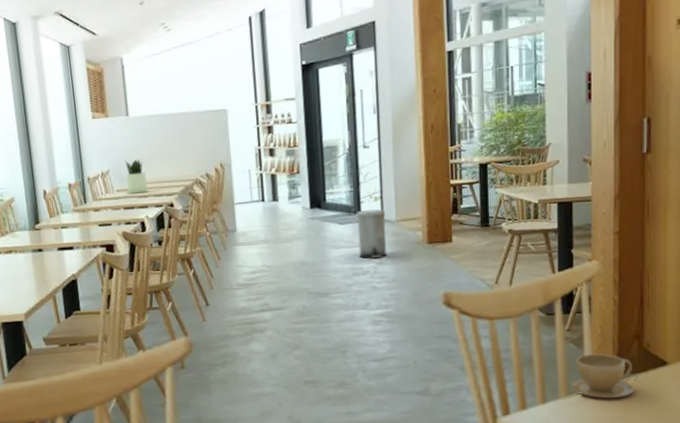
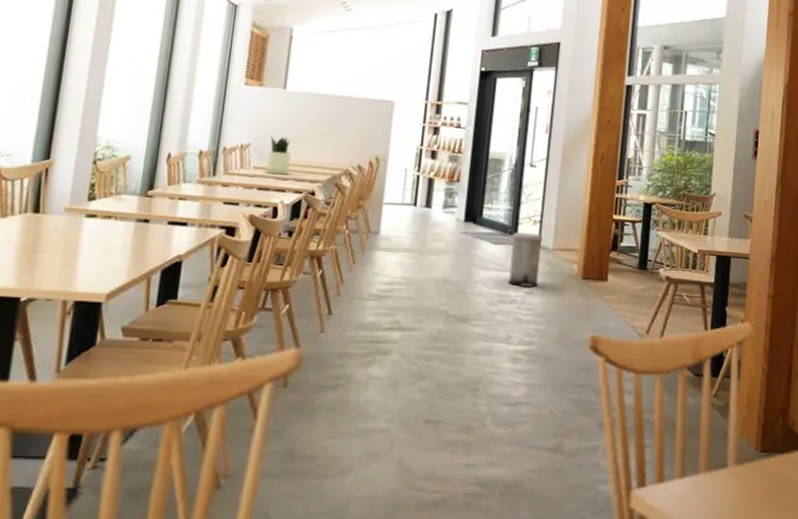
teacup: present [570,353,635,398] -> none [711,425,777,479]

